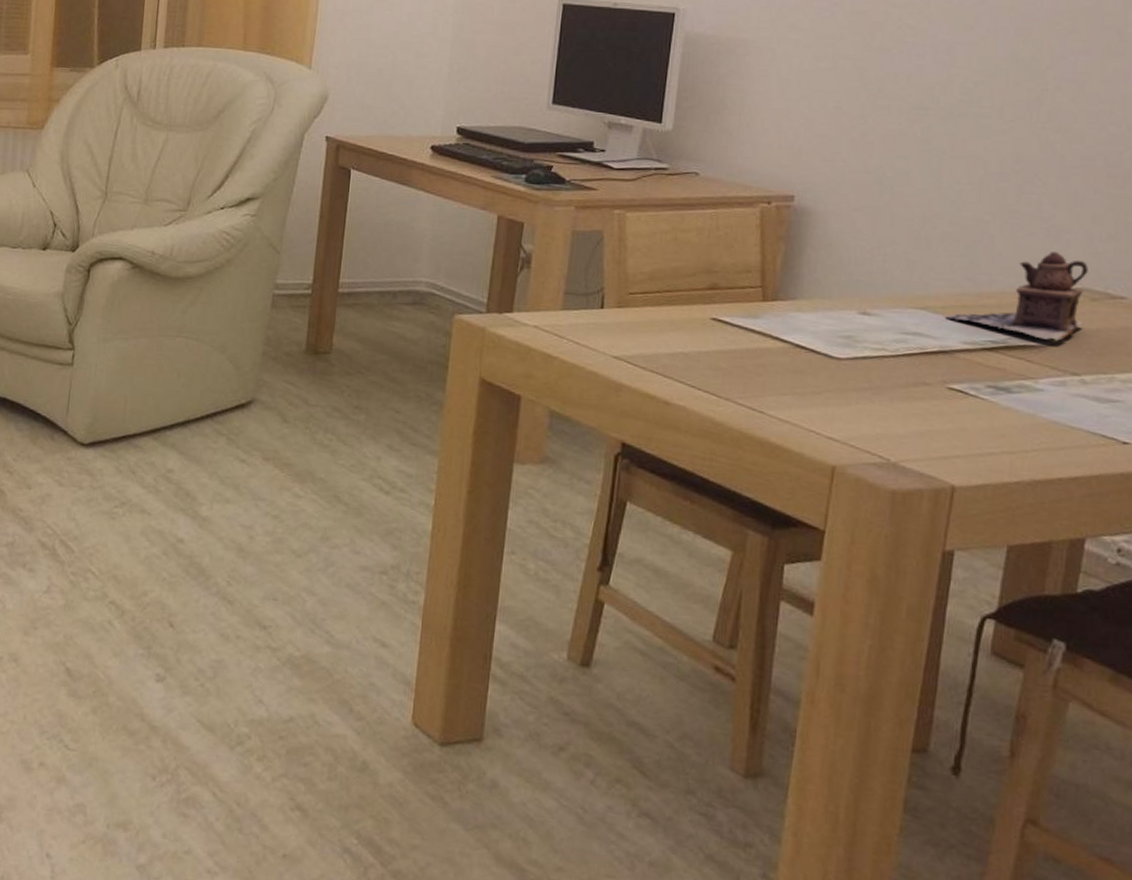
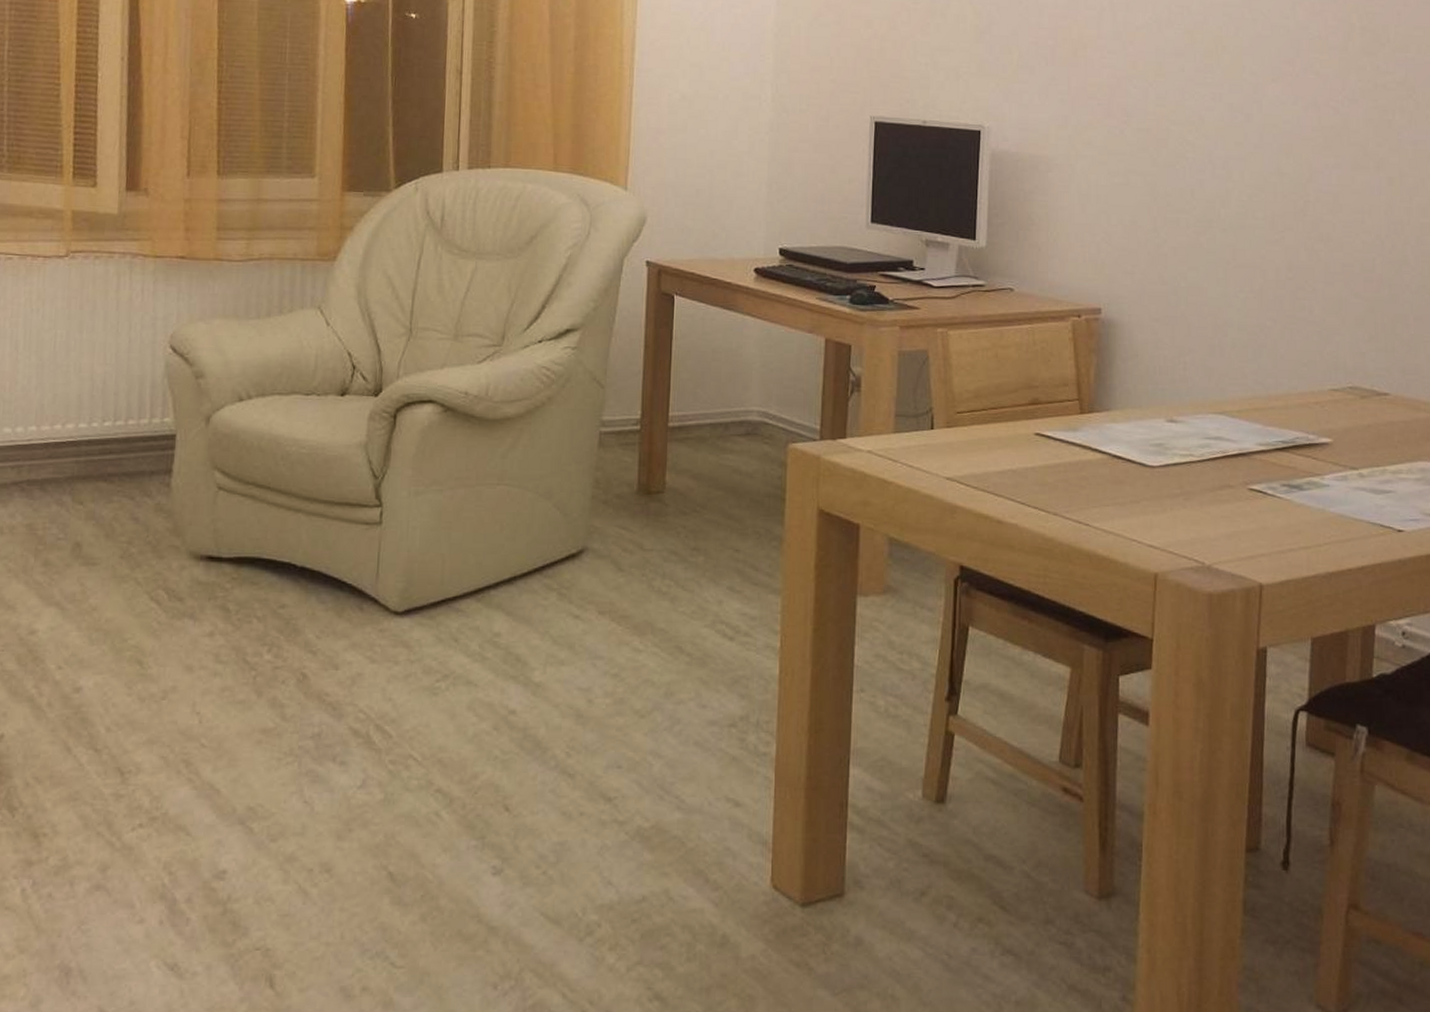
teapot: present [945,251,1088,343] -> none [1241,353,1358,440]

